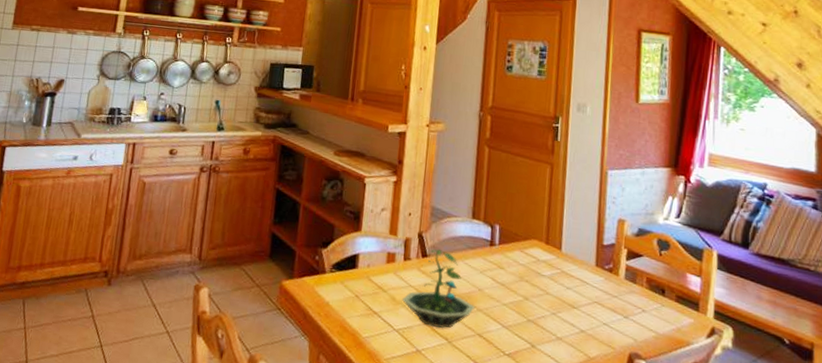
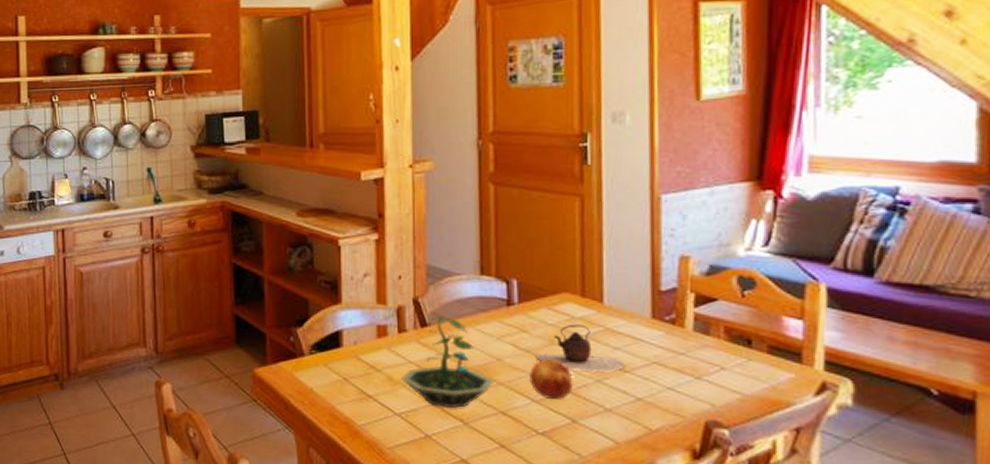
fruit: none [502,292,535,327] -> present [529,358,573,399]
teapot: none [509,265,574,307] -> present [536,324,625,372]

